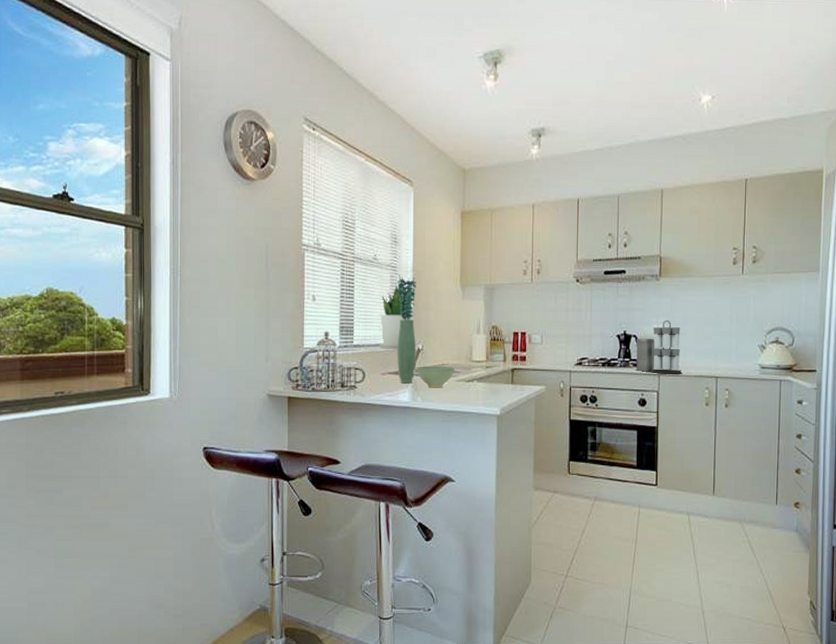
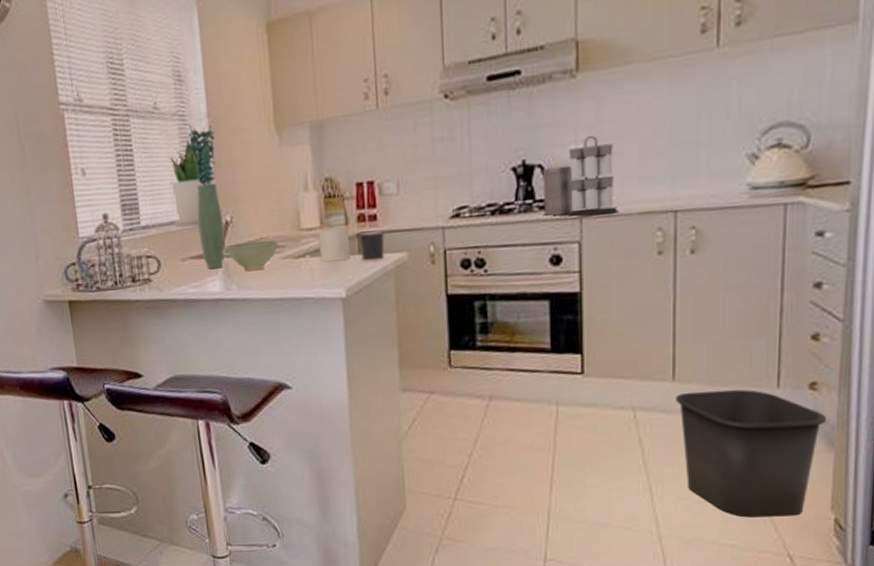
mug: none [484,362,506,387] -> present [318,226,351,263]
mug: none [512,369,530,391] -> present [359,231,385,263]
waste bin: none [715,504,805,598] -> present [675,389,826,518]

